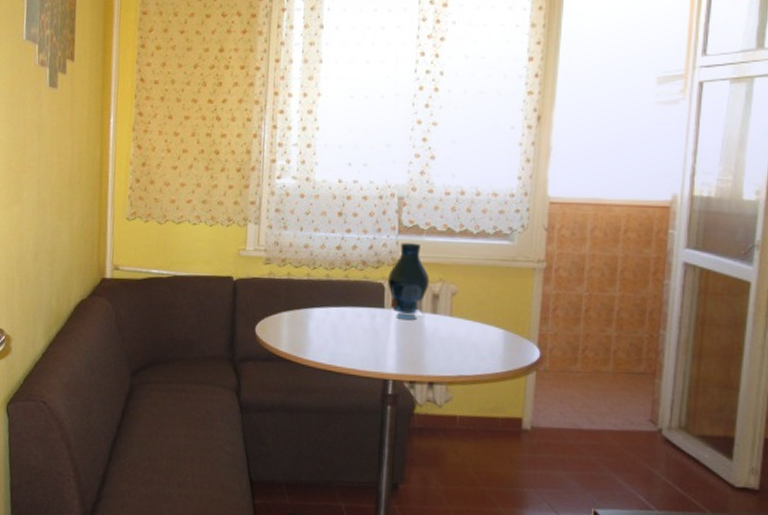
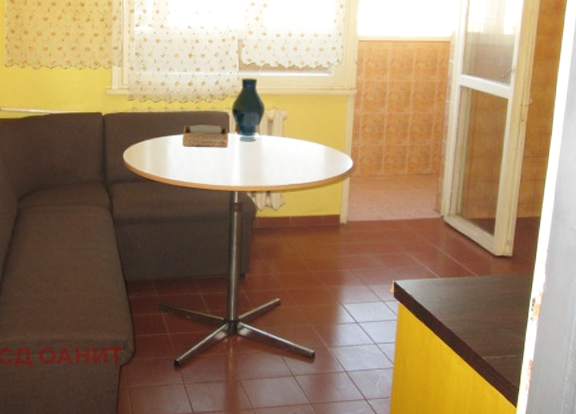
napkin holder: none [327,296,383,326] -> present [183,125,228,148]

